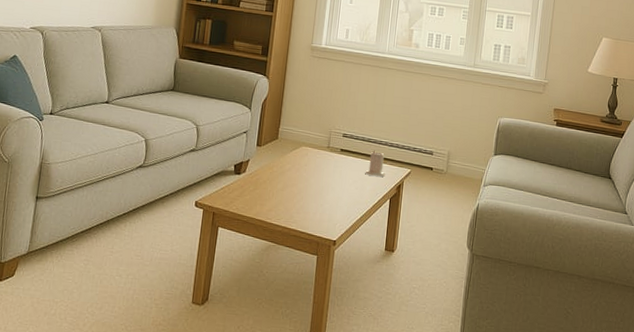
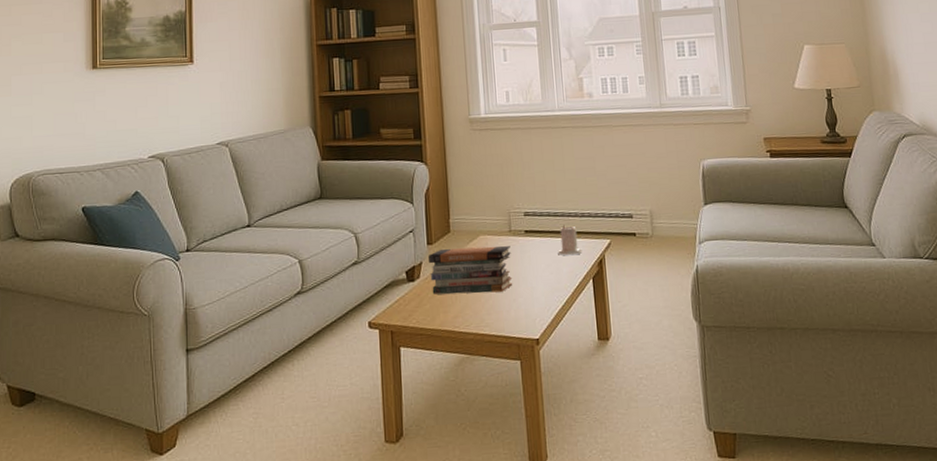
book stack: none [254,151,326,197] -> present [429,246,513,294]

